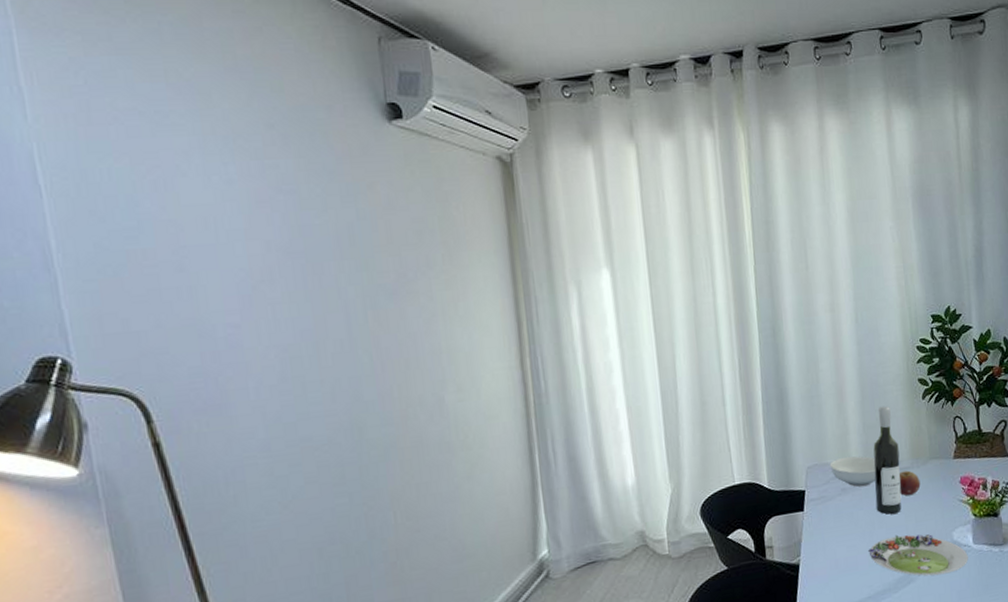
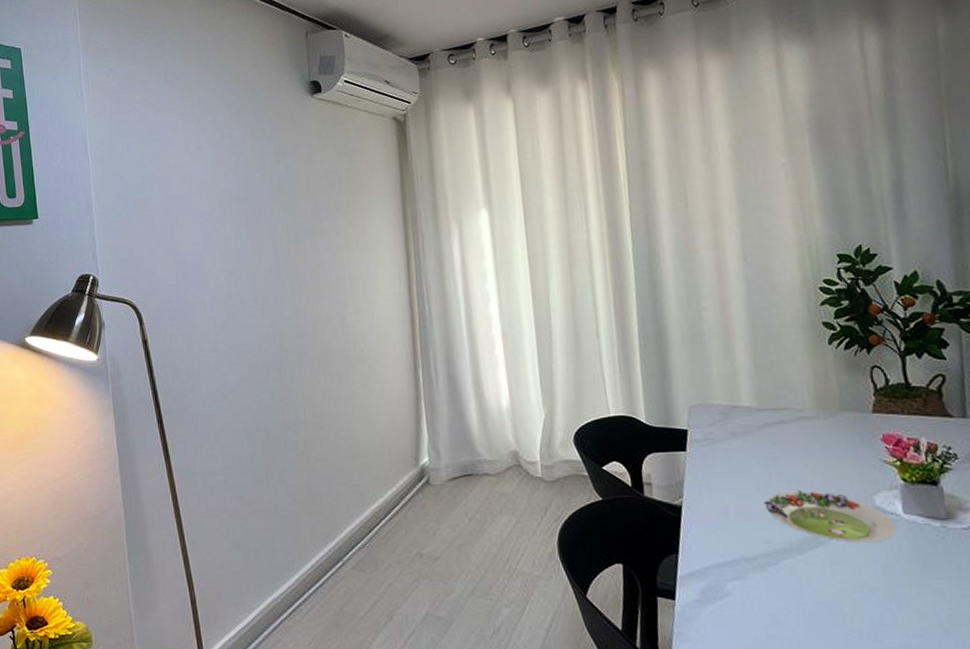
bowl: present [829,456,876,487] -> none [715,399,772,433]
bottle: present [873,406,902,515] -> none [767,349,805,466]
fruit: present [898,470,921,496] -> none [800,420,830,449]

